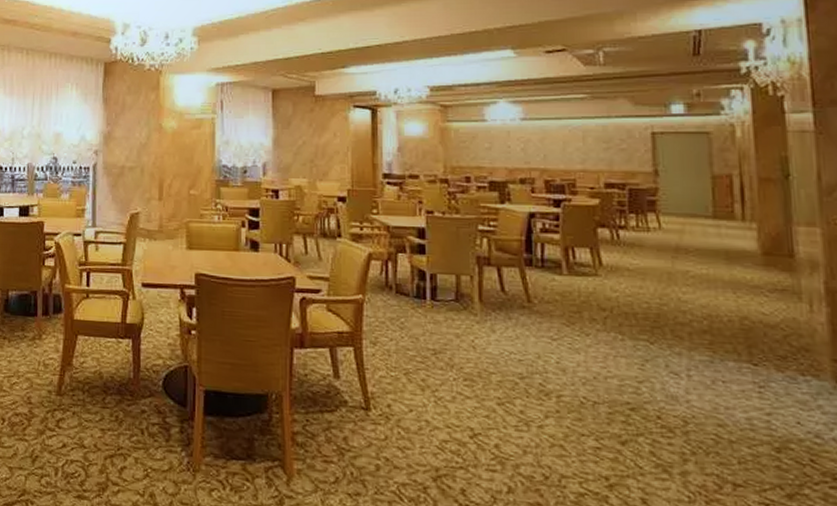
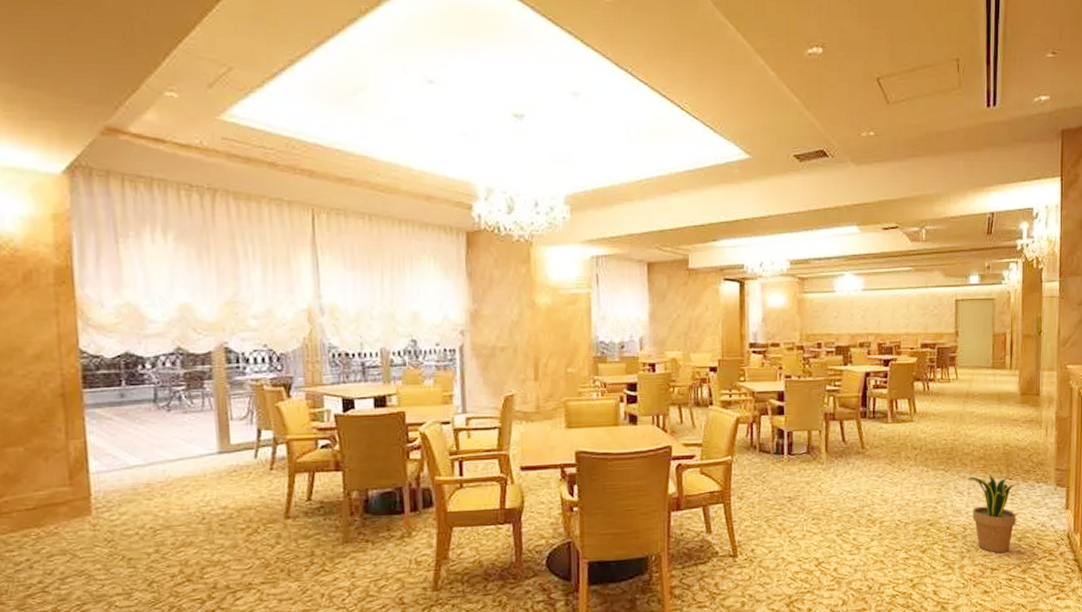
potted plant: none [684,354,772,465] -> present [967,474,1020,553]

